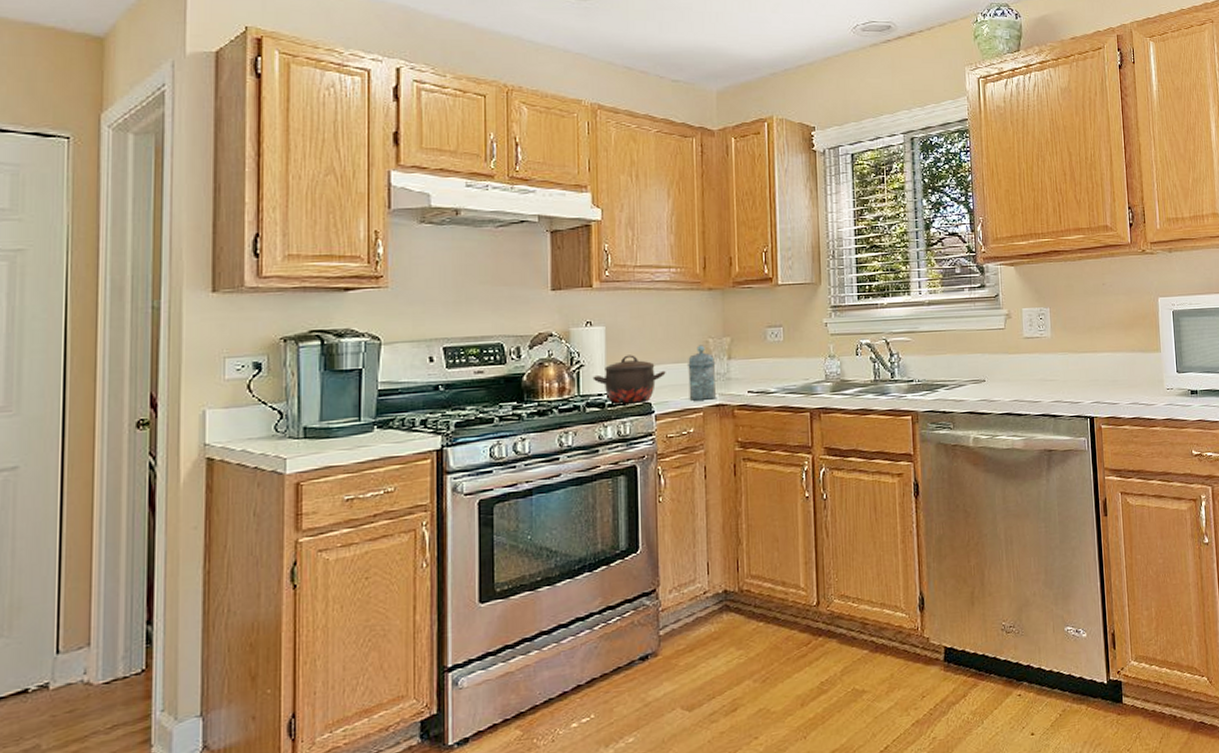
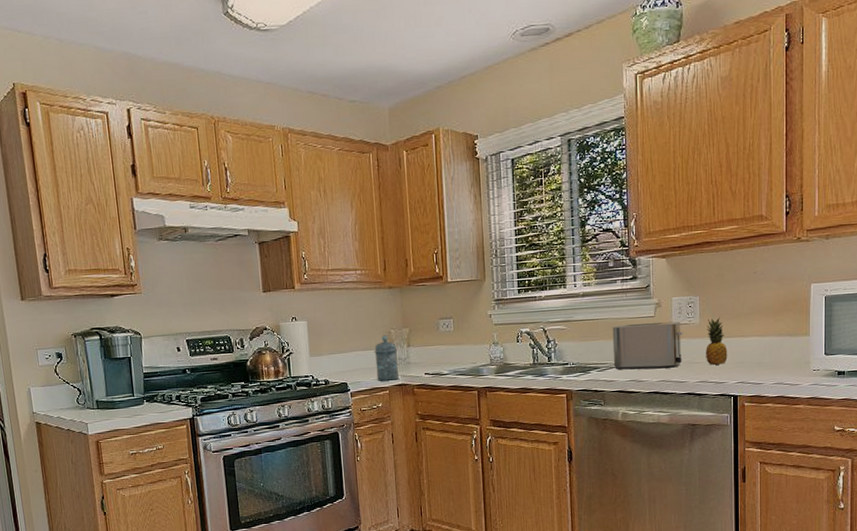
cooking pot: present [592,355,666,406] -> none [300,344,357,385]
toaster: none [960,335,1036,388] -> present [612,321,684,370]
fruit: none [1059,331,1082,383] -> present [706,317,728,365]

